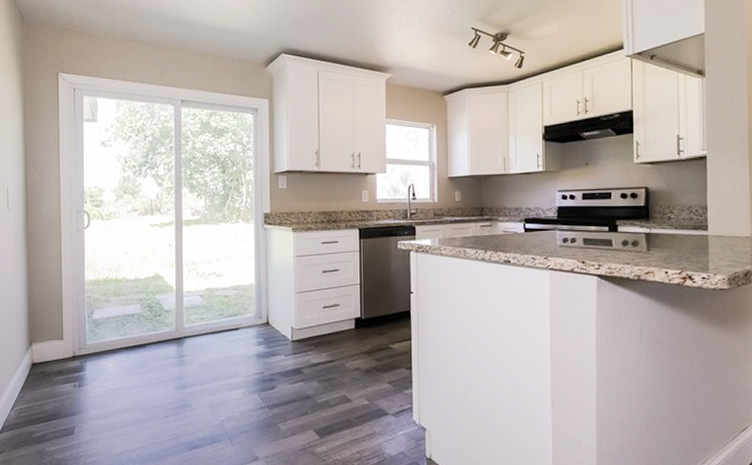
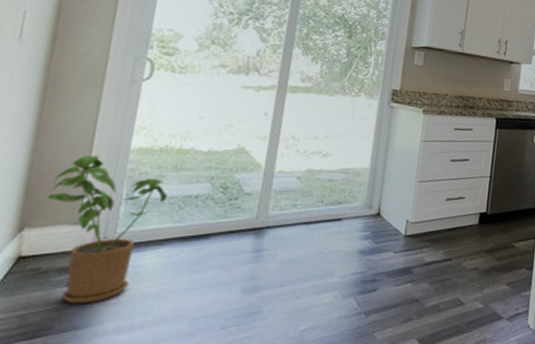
house plant: none [41,288,114,397] -> present [47,155,168,304]

